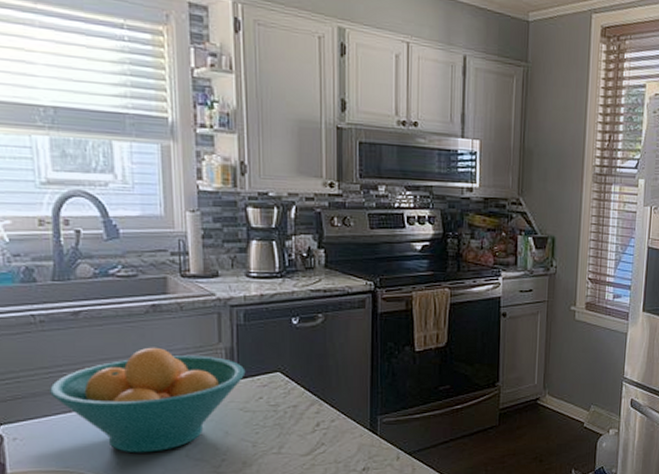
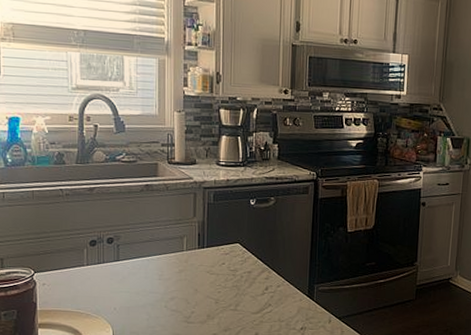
fruit bowl: present [50,347,246,453] -> none [70,218,213,302]

